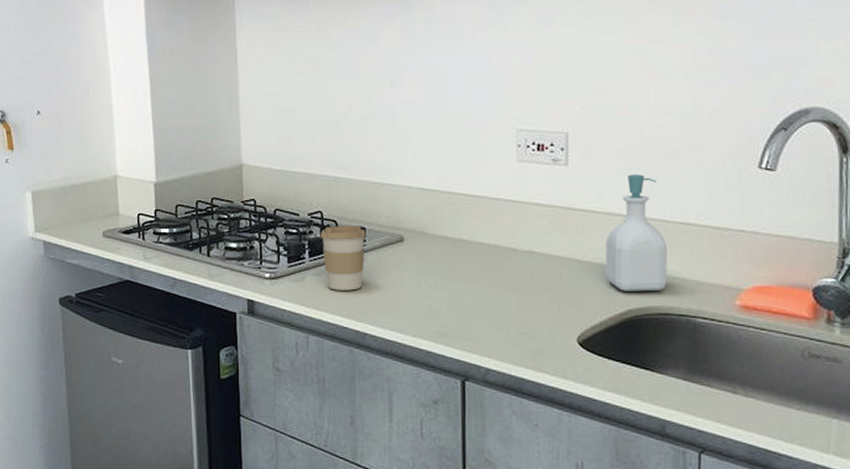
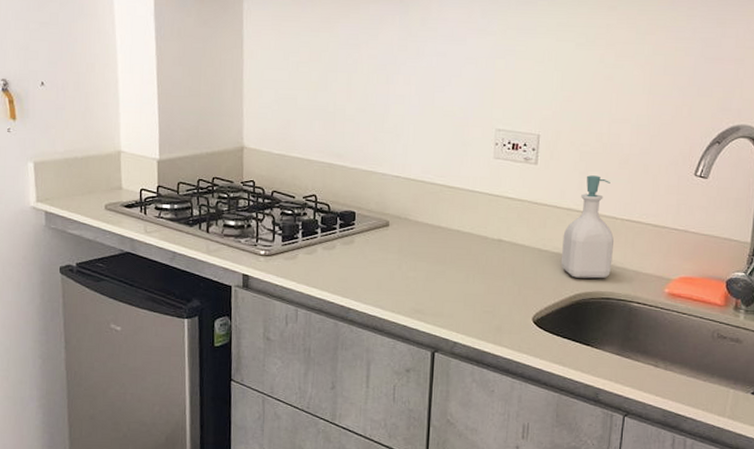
coffee cup: present [320,226,366,291] -> none [313,209,356,269]

